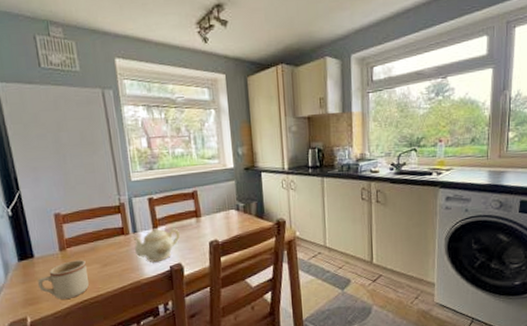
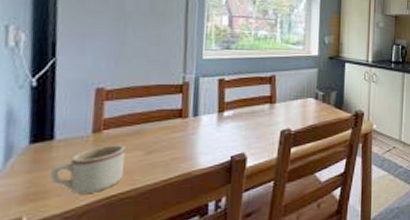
teapot: present [133,228,180,263] -> none [190,113,248,152]

